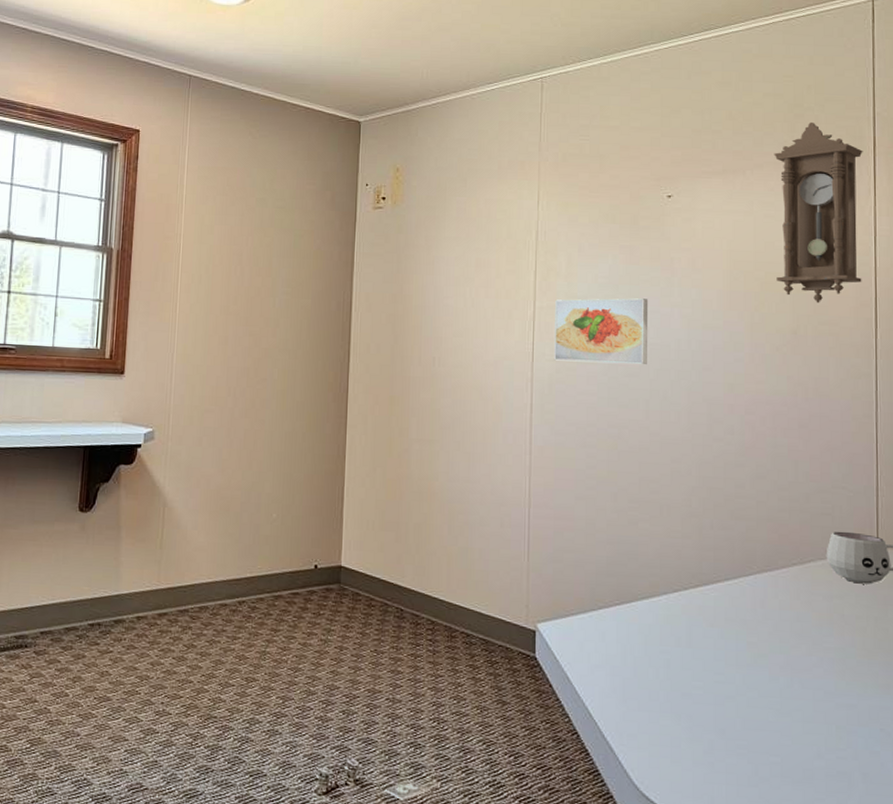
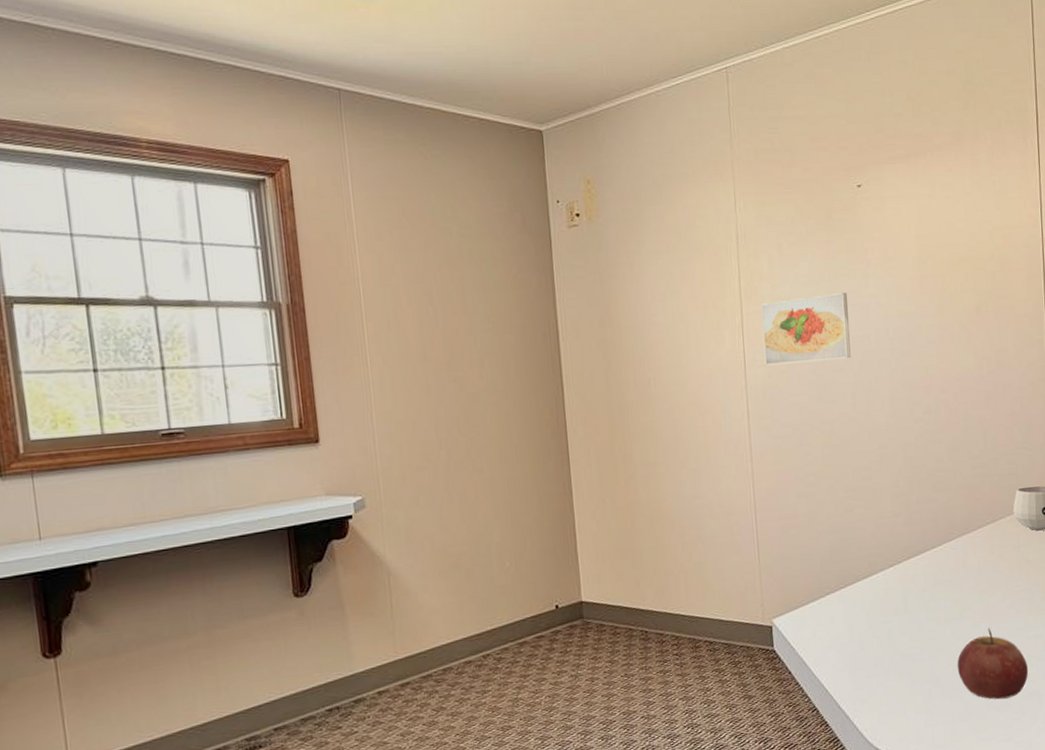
apple: none [747,684,837,772] -> present [957,628,1029,700]
pendulum clock: present [774,121,863,304] -> none [950,97,1032,279]

